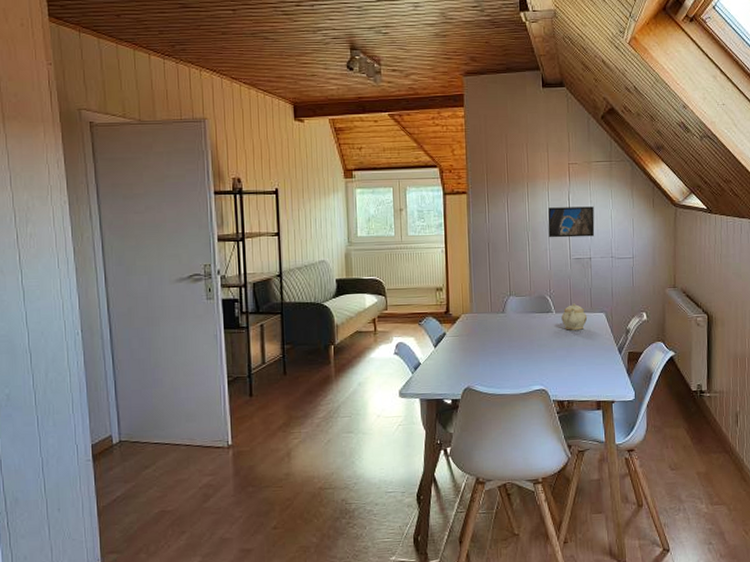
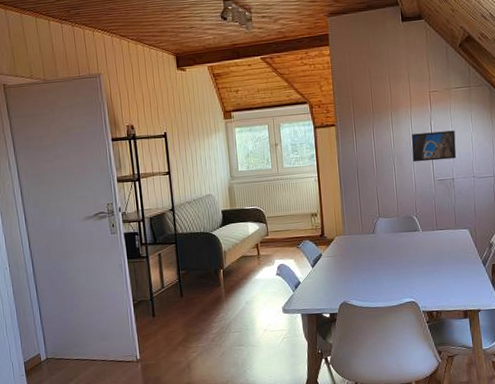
teapot: present [561,303,588,330] -> none [427,221,453,247]

